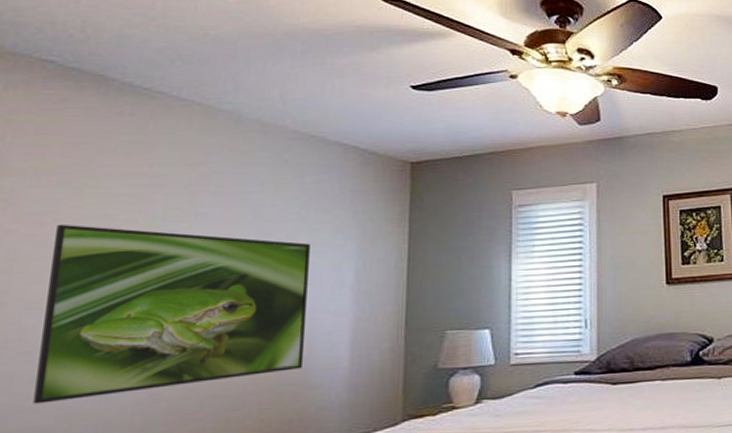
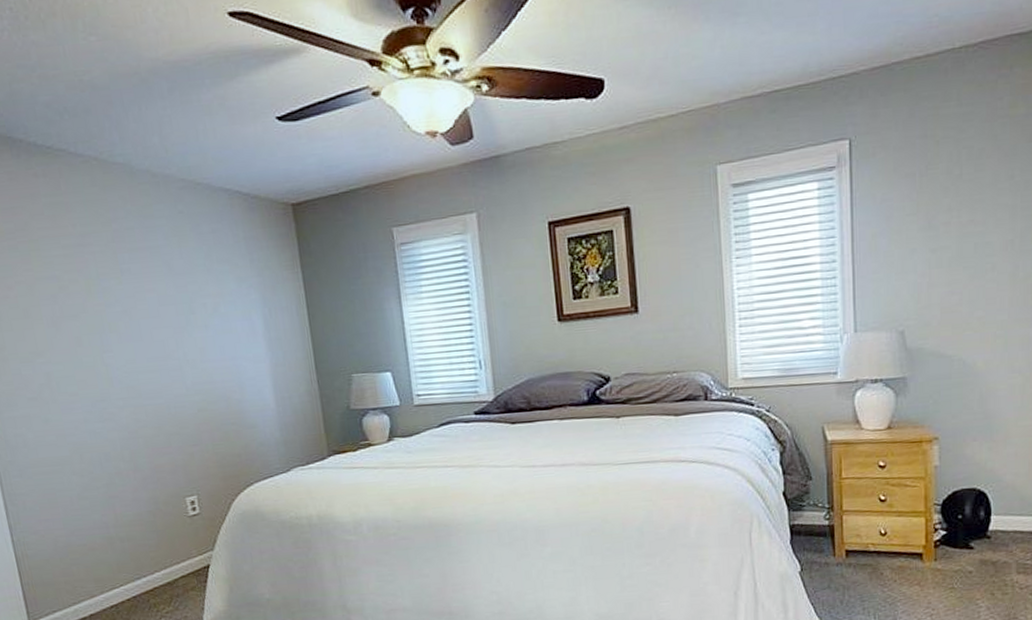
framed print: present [33,224,310,404] -> none [20,286,239,440]

